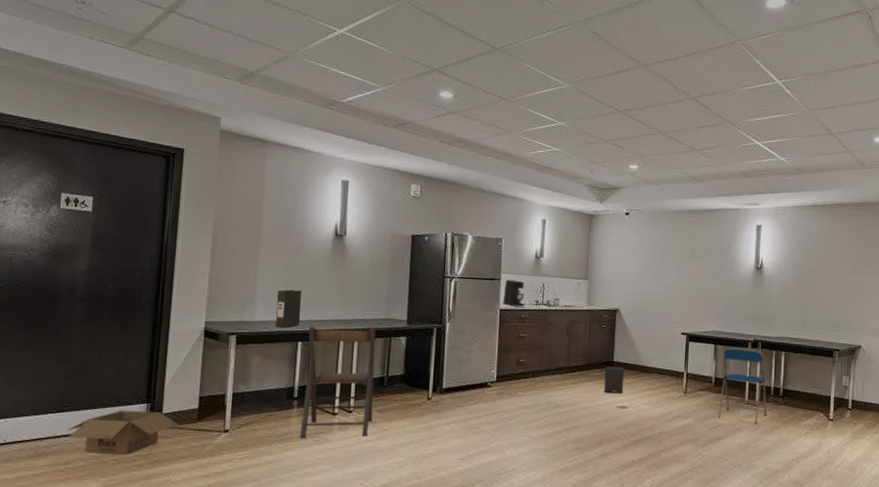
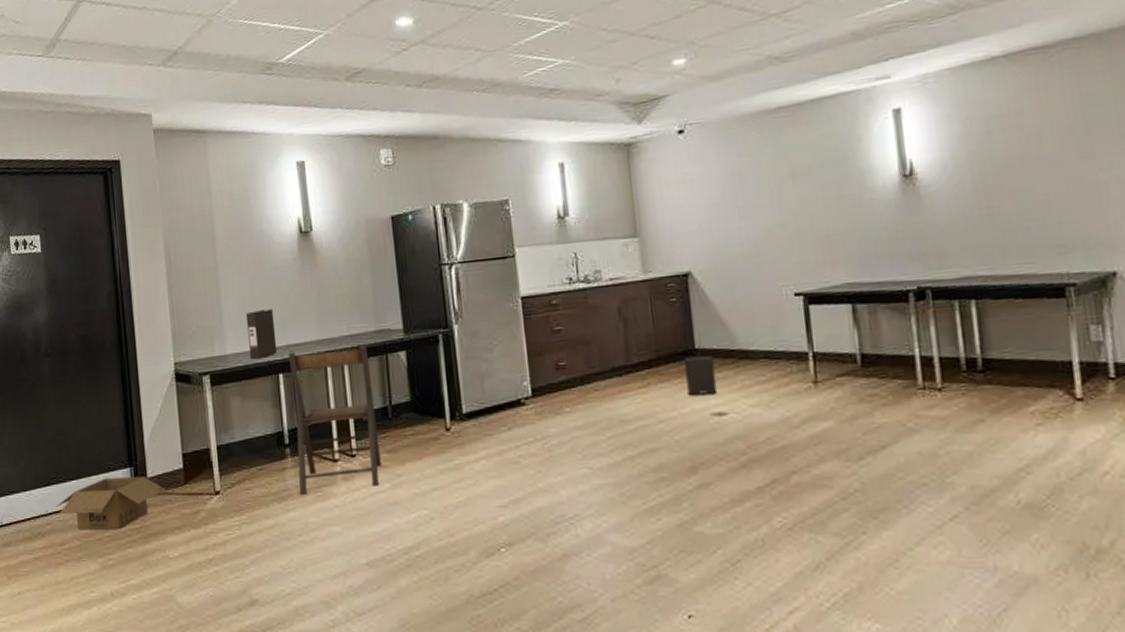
coffee maker: present [502,279,525,307] -> none [521,253,554,292]
folding chair: present [718,346,767,424] -> none [866,301,959,419]

